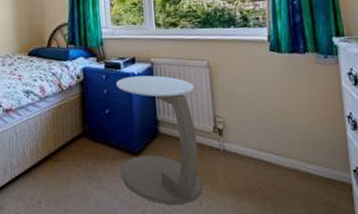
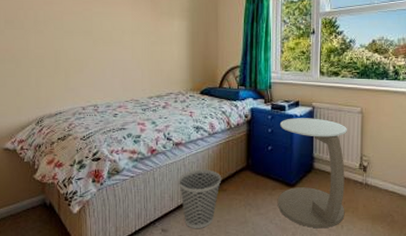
wastebasket: none [10,137,57,206] -> present [178,169,222,229]

